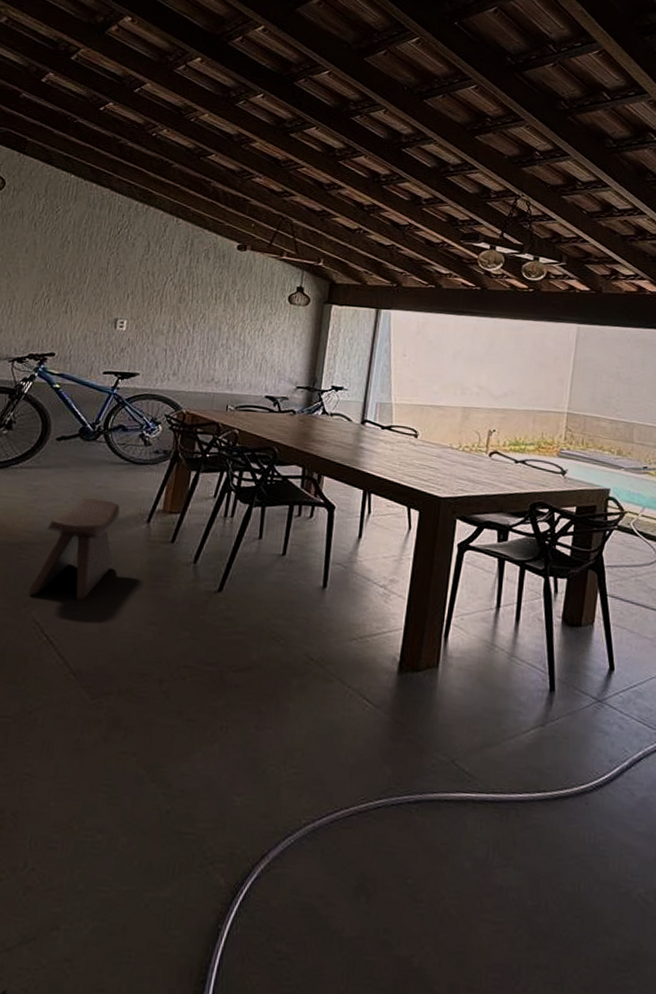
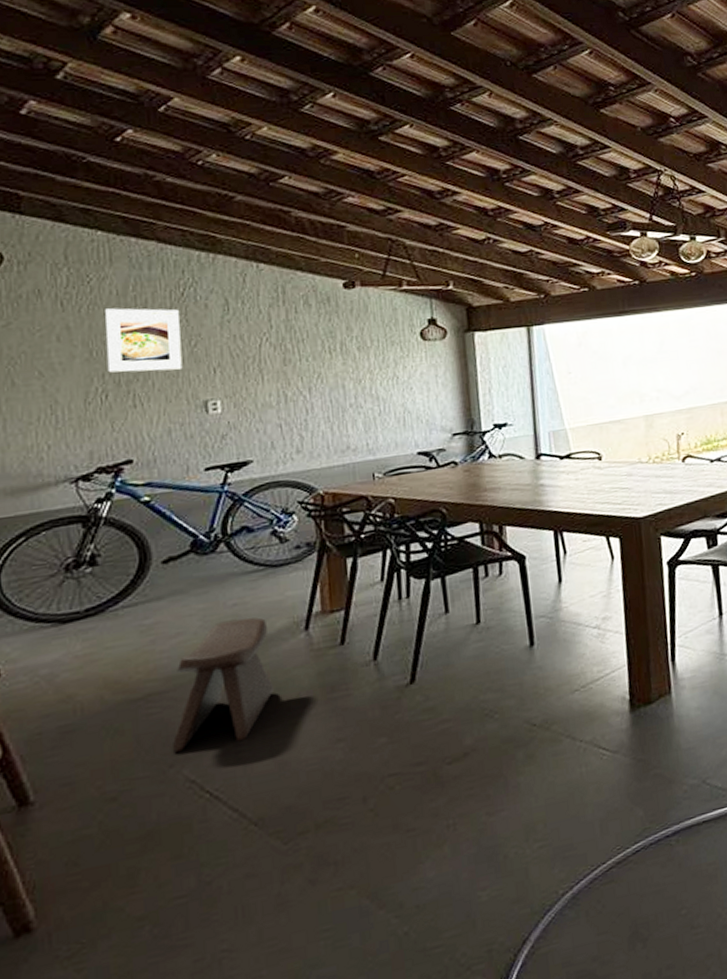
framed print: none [54,234,114,291] -> present [105,308,183,373]

